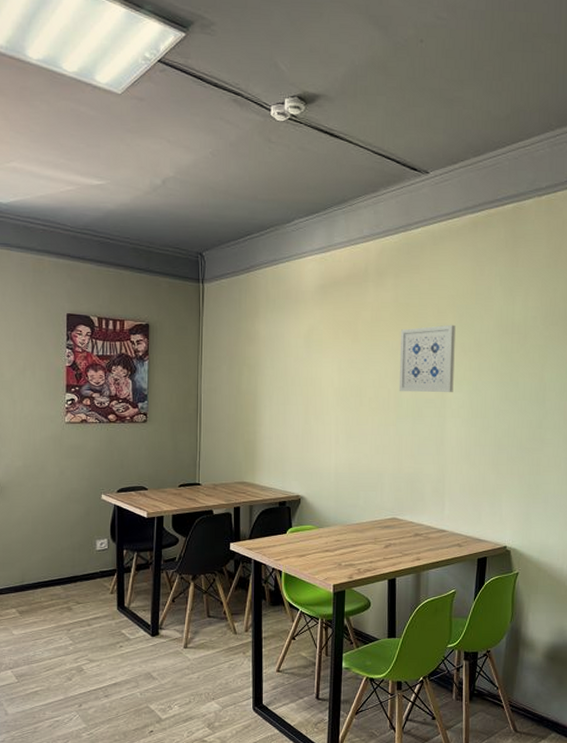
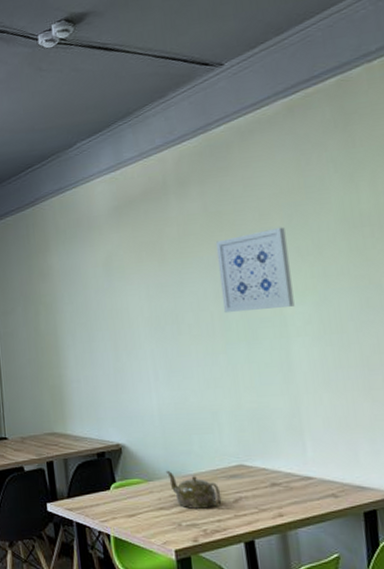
teapot: none [334,519,376,552] -> present [165,470,222,509]

